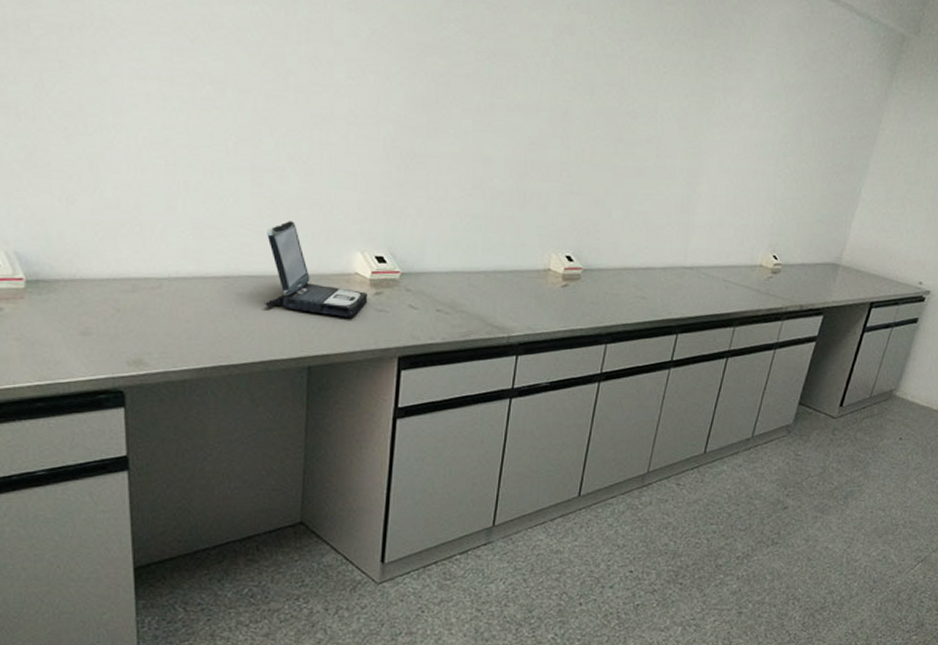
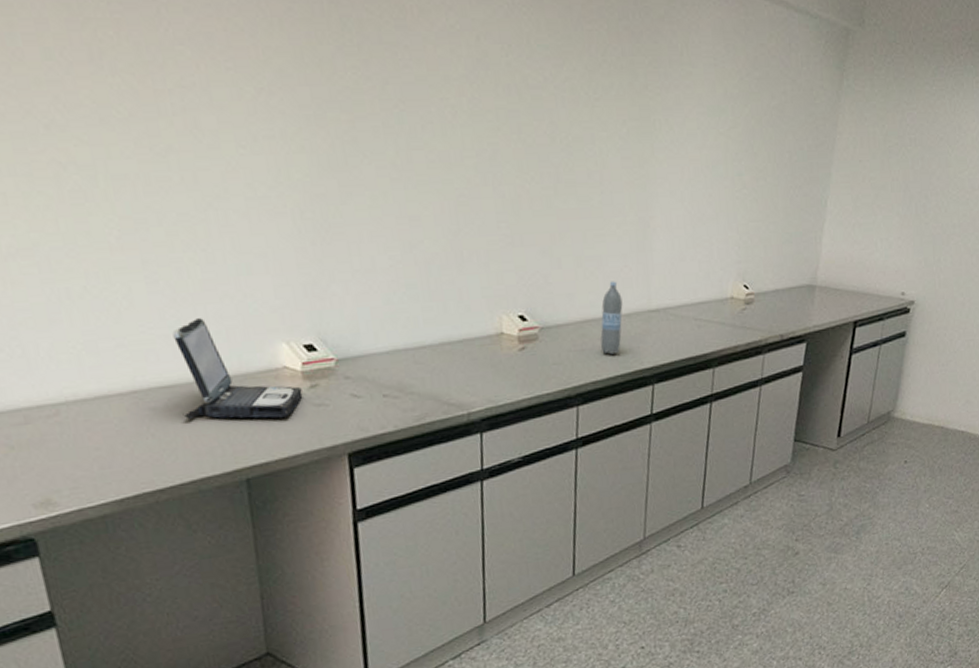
water bottle: none [634,236,661,302] -> present [600,281,623,355]

